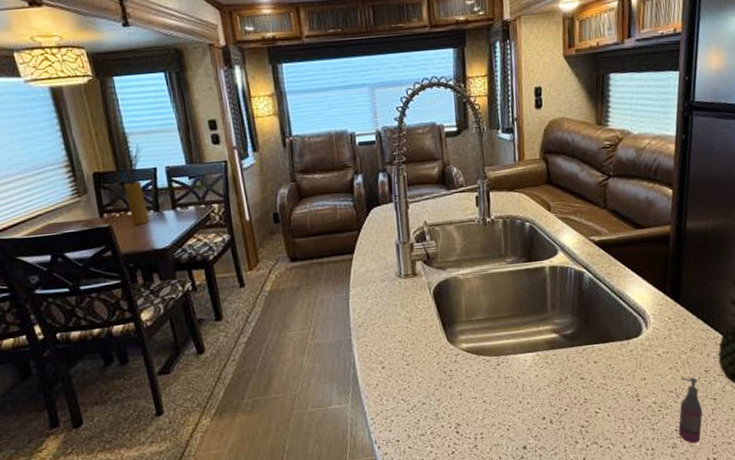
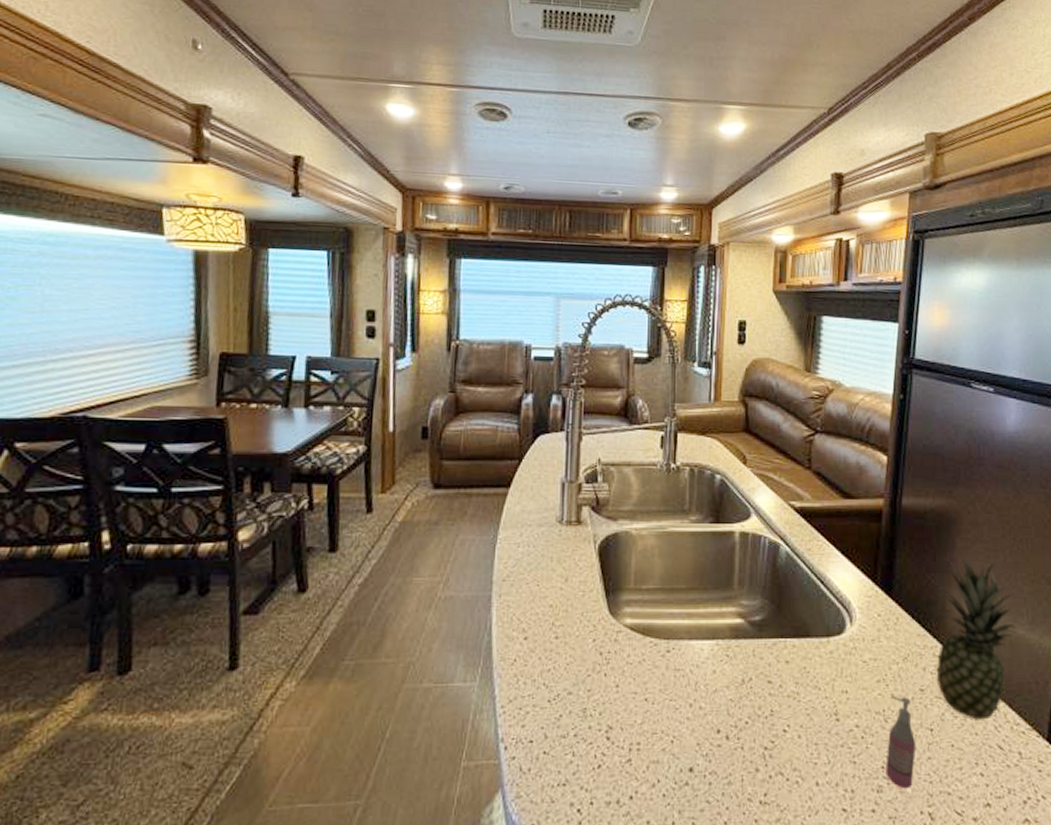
vase: present [116,143,149,225] -> none [252,326,284,421]

